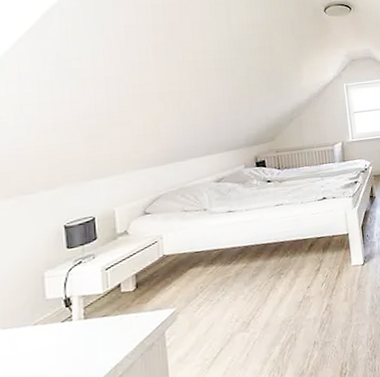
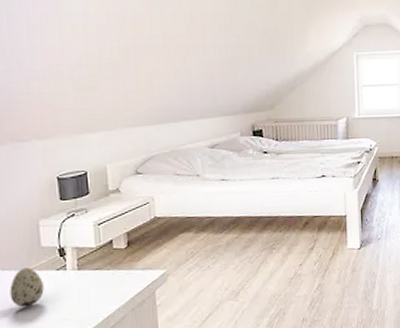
speckled egg: none [11,323,48,368] -> present [9,267,44,308]

